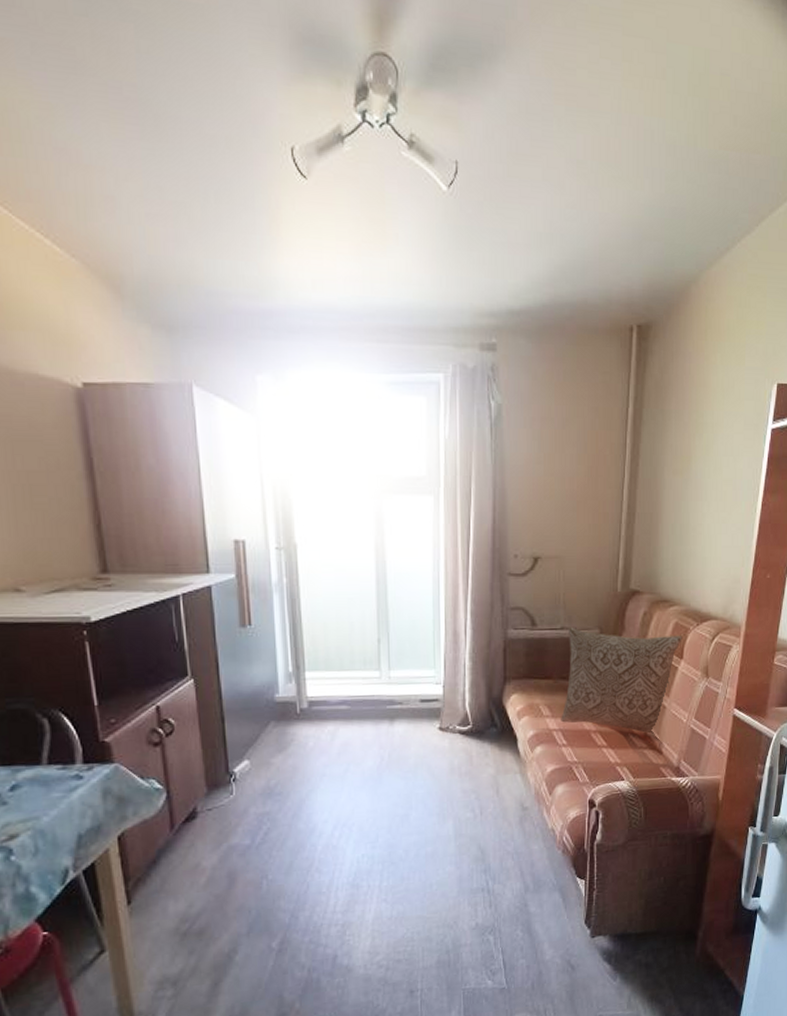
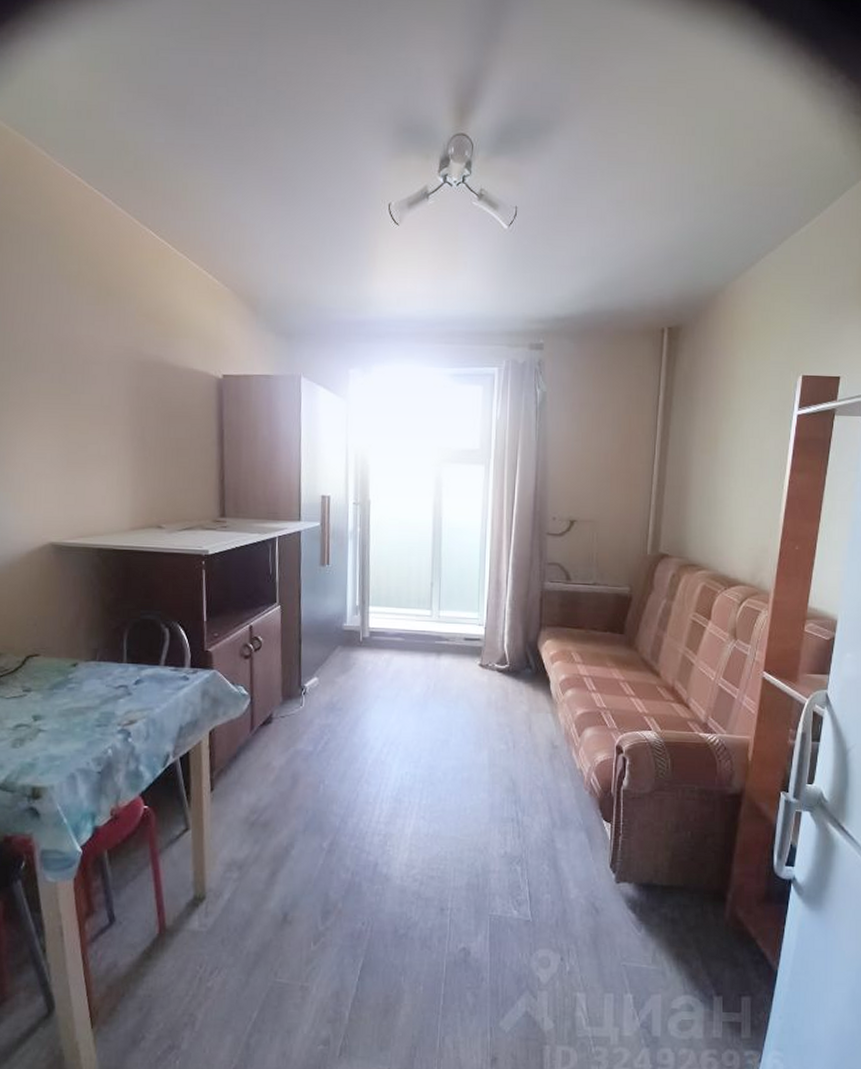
pillow: present [561,627,683,735] -> none [591,583,710,690]

